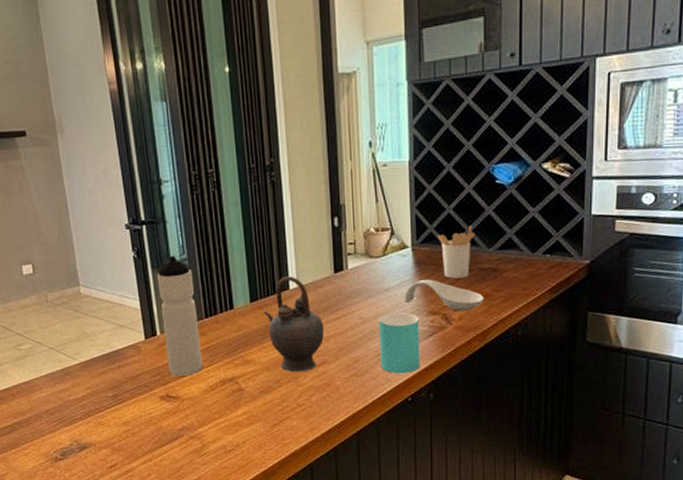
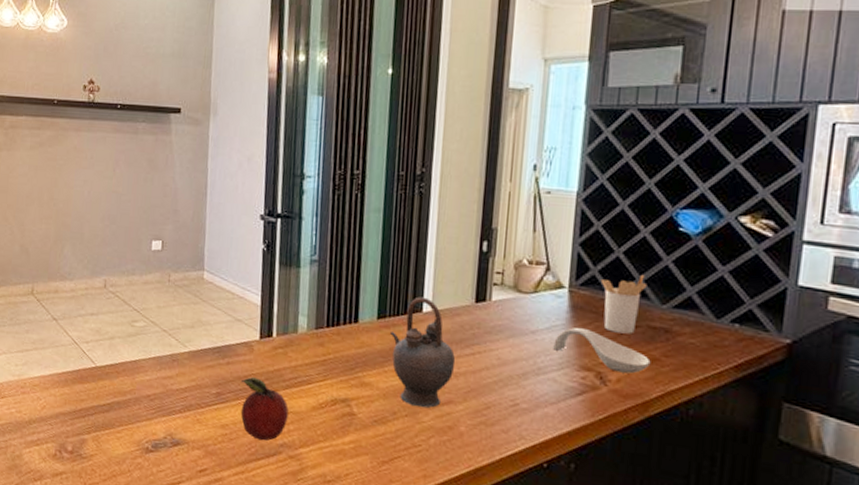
fruit: none [135,375,184,429] -> present [240,377,288,441]
water bottle: present [156,256,202,376] -> none [278,255,321,387]
cup: present [379,313,420,374] -> none [515,359,568,434]

